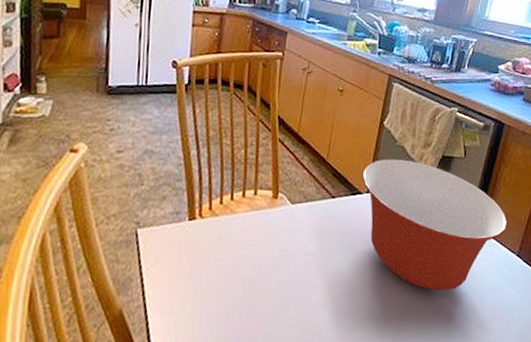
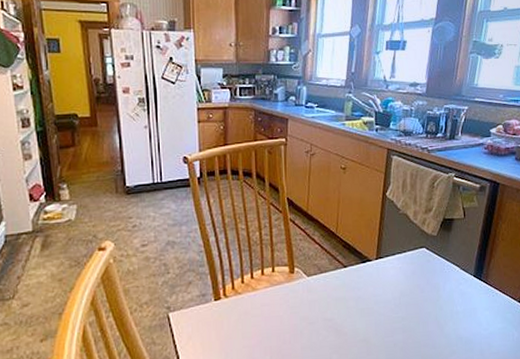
mixing bowl: present [362,159,508,291] -> none [370,226,508,341]

